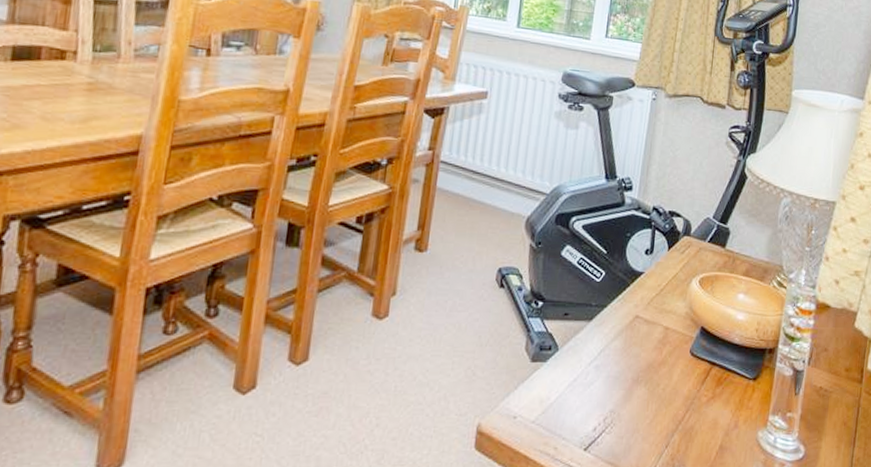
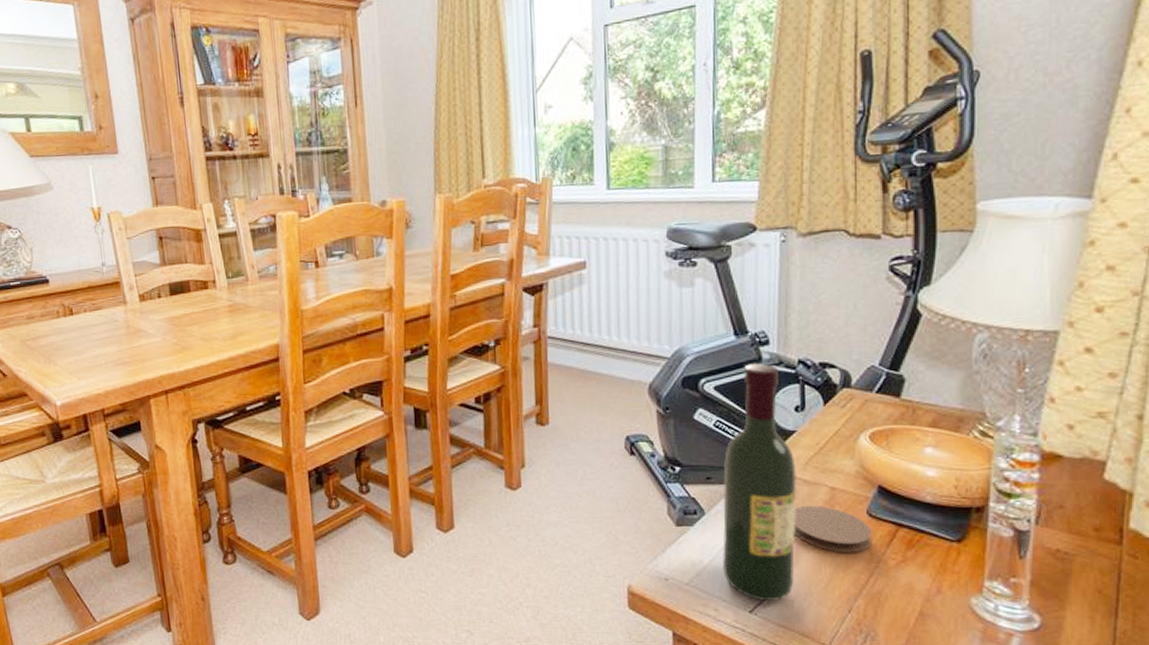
wine bottle: none [567,206,640,438] -> present [721,363,797,601]
coaster: none [630,343,692,390] -> present [793,505,872,553]

